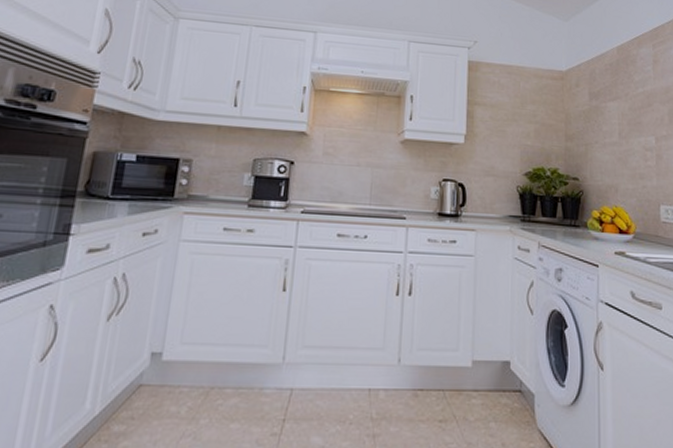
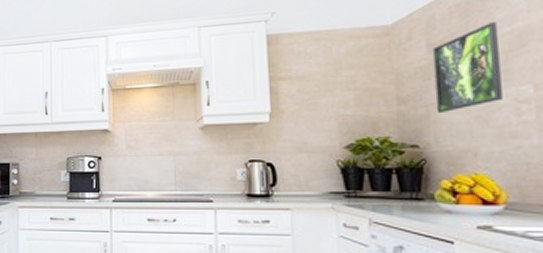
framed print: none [592,83,636,153] -> present [432,22,503,114]

